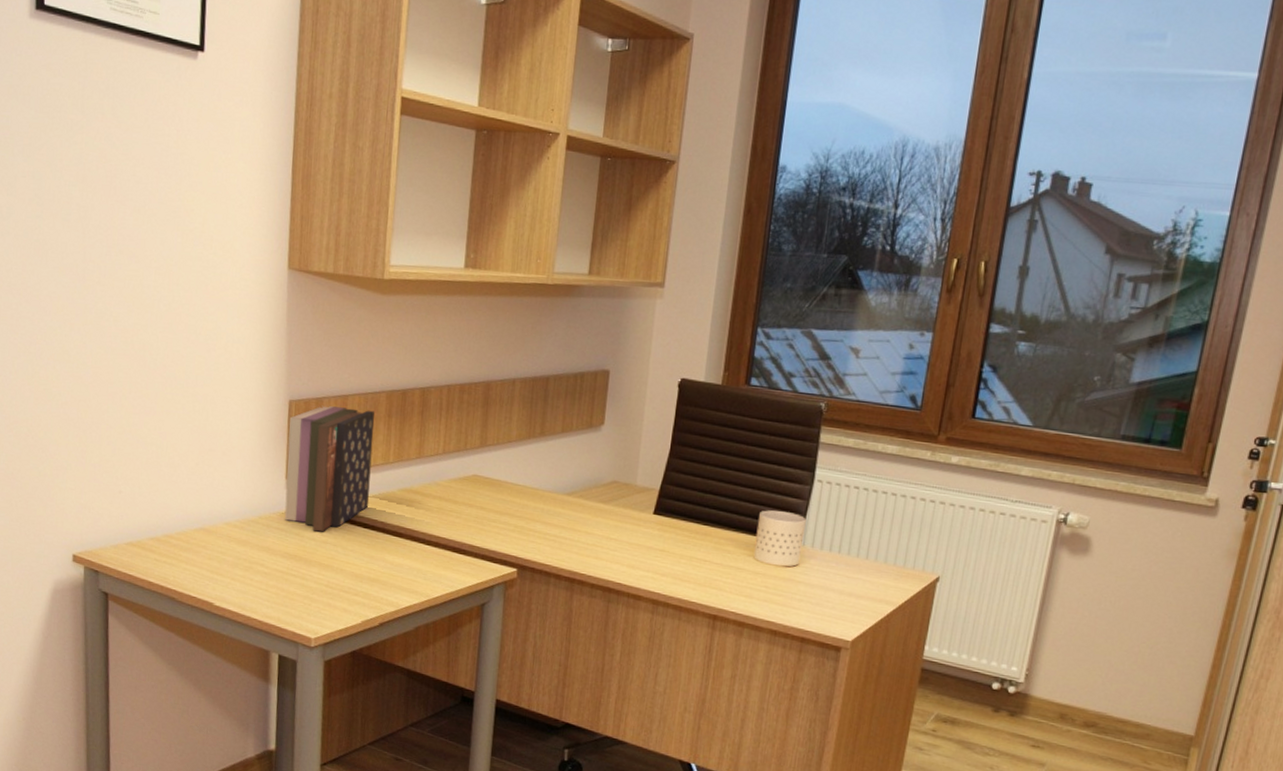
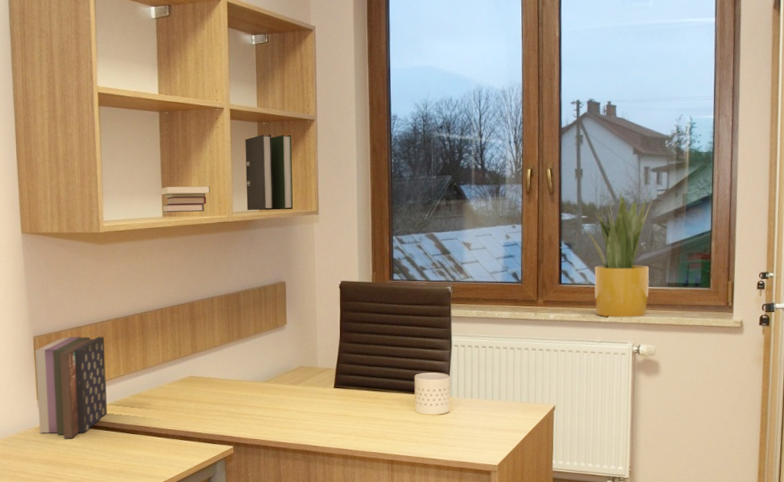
books: none [465,229,530,268] -> present [160,186,211,212]
binder: none [572,174,642,278] -> present [245,134,293,211]
planter: none [1016,301,1123,477] -> present [585,190,654,318]

